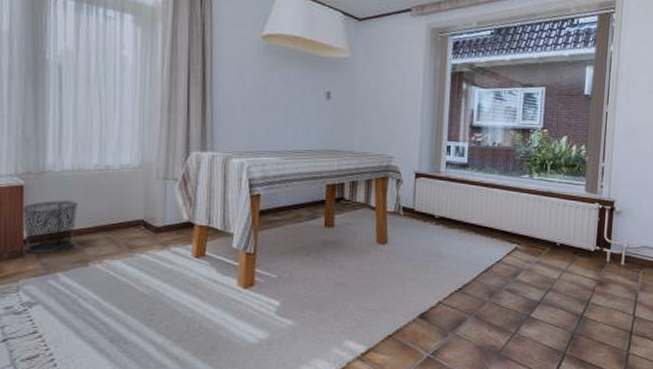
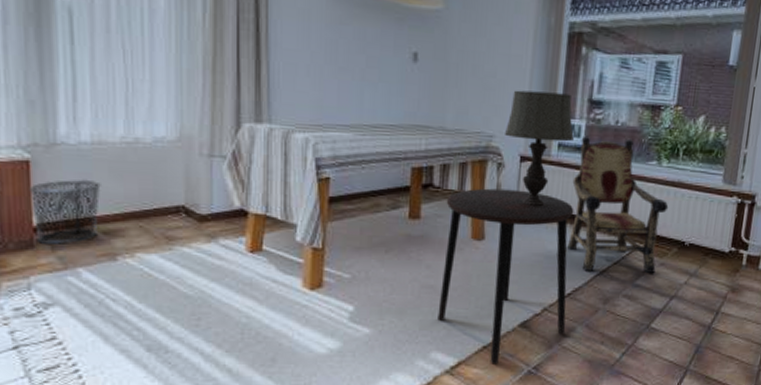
side table: none [349,200,462,351] -> present [437,188,574,364]
table lamp: none [402,119,459,215] -> present [505,90,574,207]
armchair: none [456,156,541,270] -> present [566,137,669,273]

